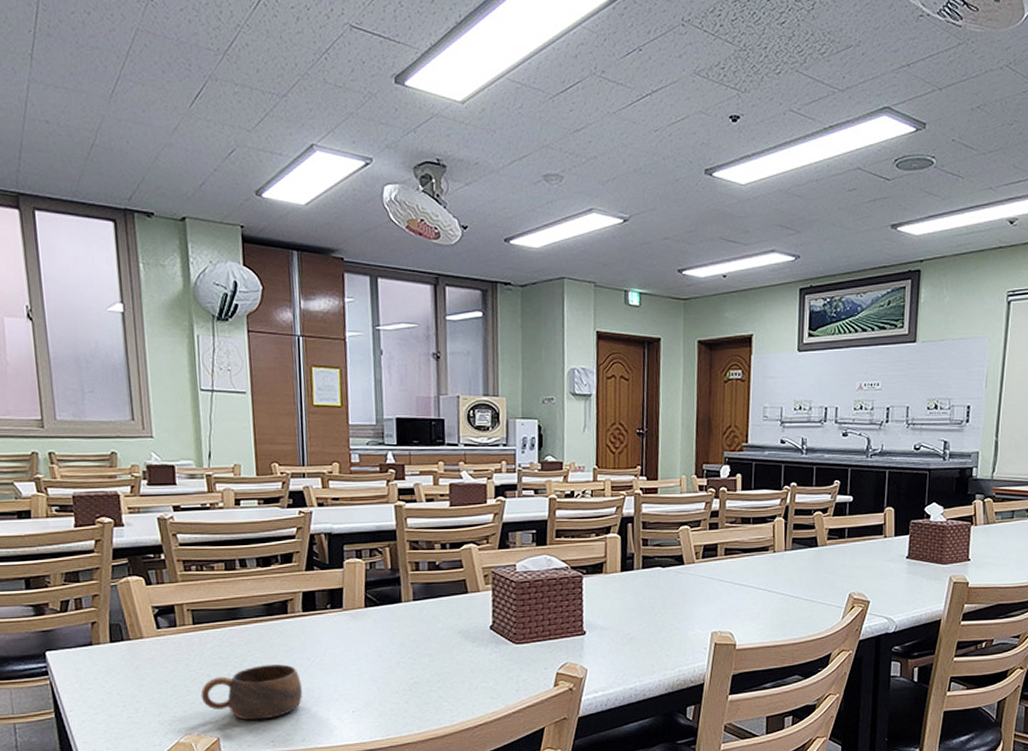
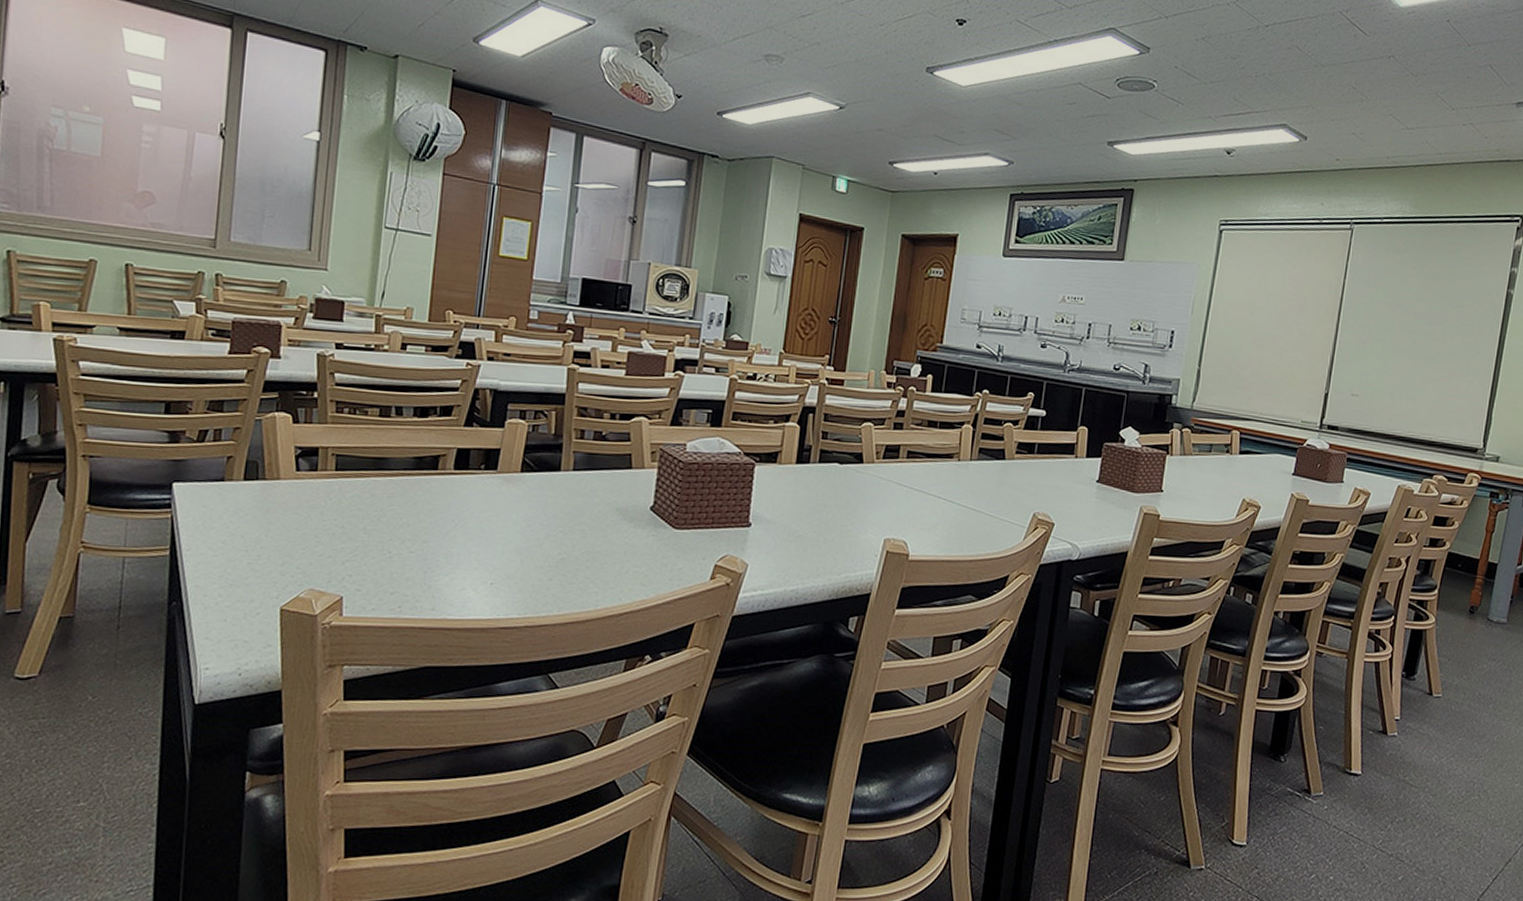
cup: present [200,664,303,721] -> none [330,522,441,582]

